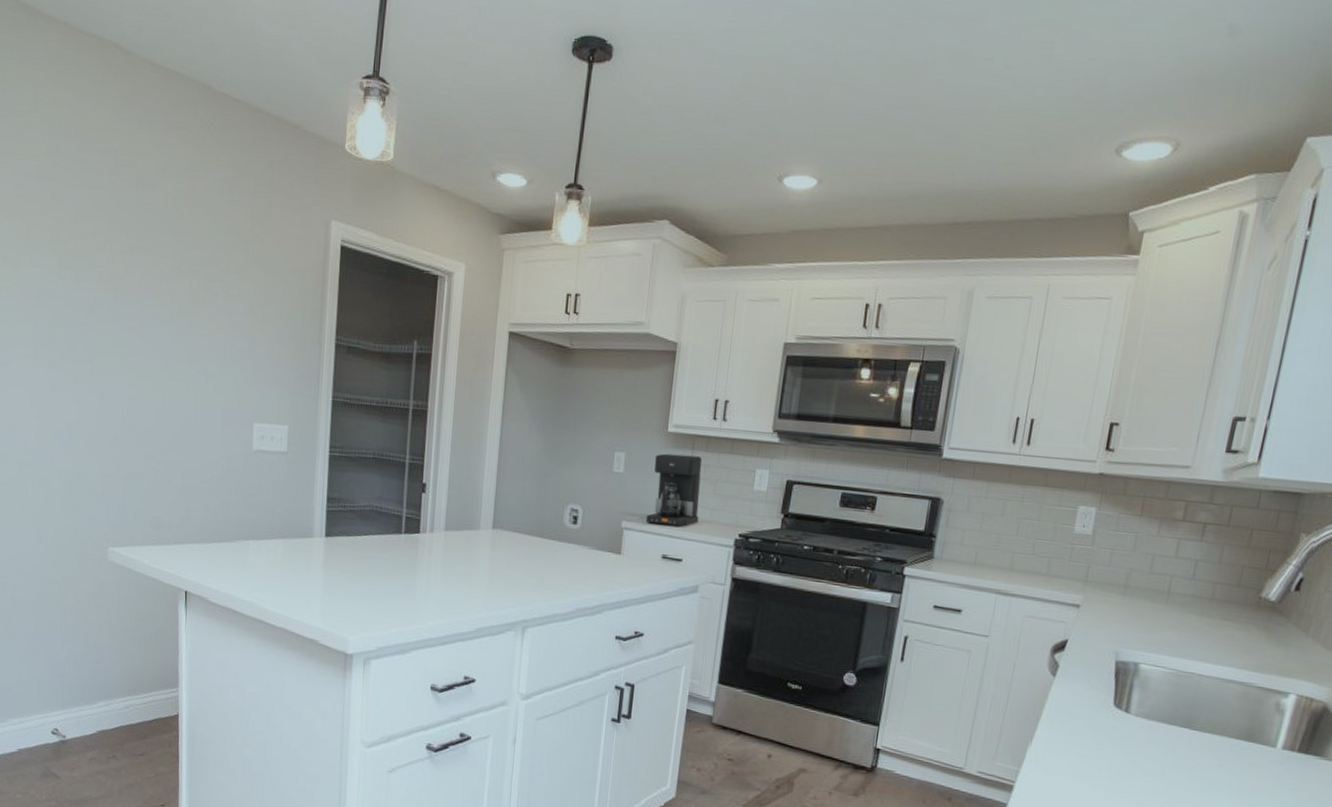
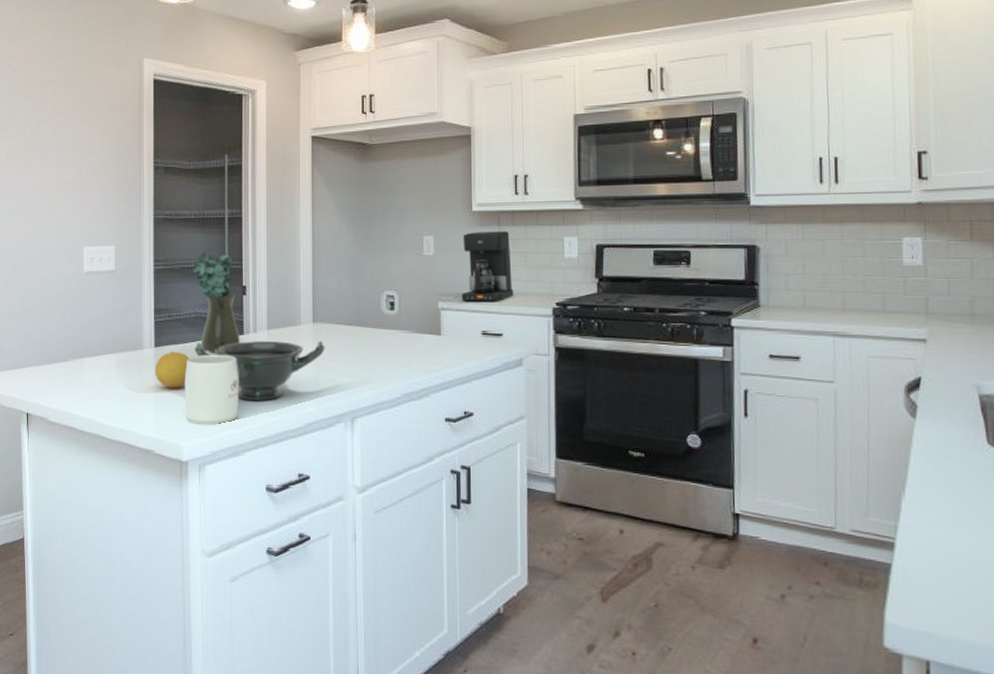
fruit: none [324,542,362,581] -> present [155,350,190,388]
mug: none [353,549,412,621] -> present [184,354,240,425]
bowl: none [367,536,503,602] -> present [194,340,325,401]
vase: none [370,438,416,552] -> present [192,247,241,356]

